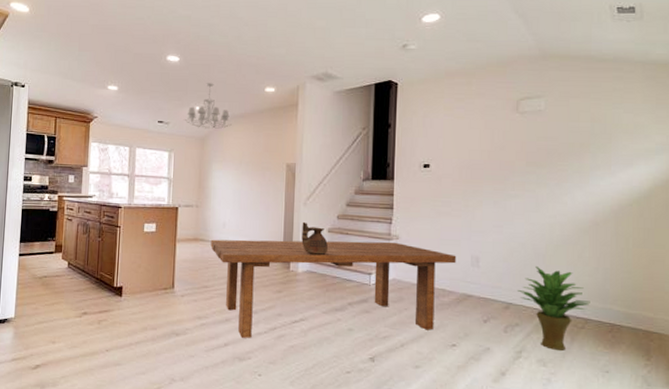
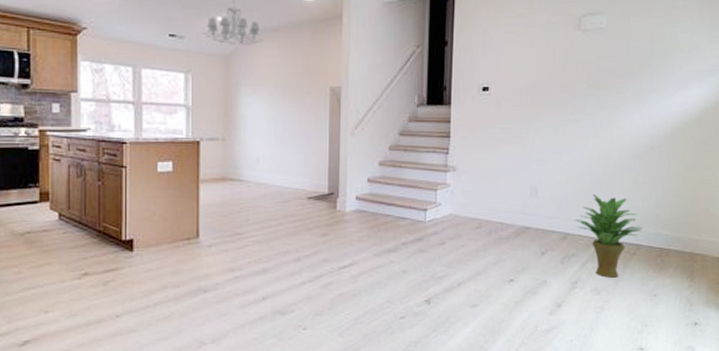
dining table: present [210,239,457,339] -> none [242,174,516,290]
ceramic jug: present [301,221,328,255] -> none [349,154,379,191]

